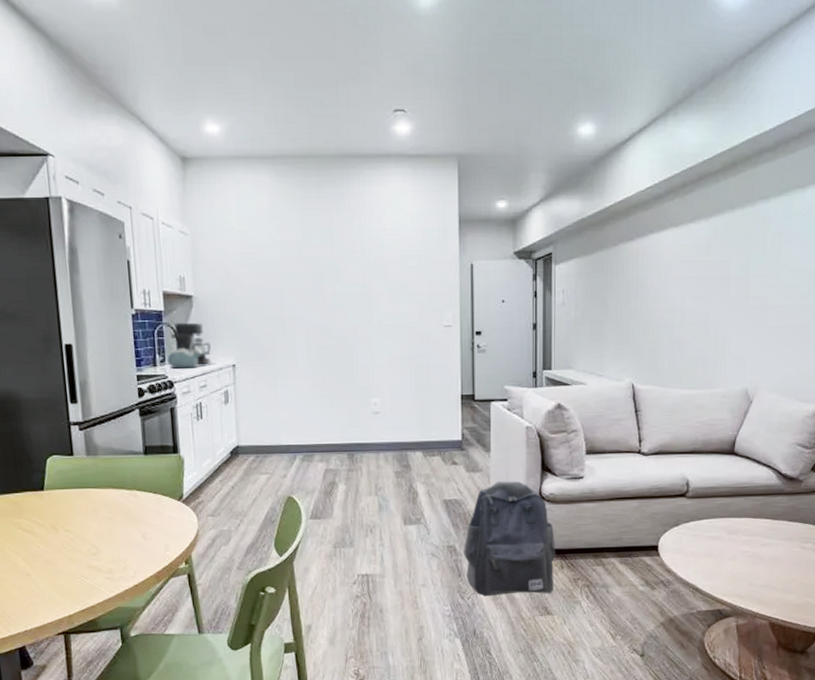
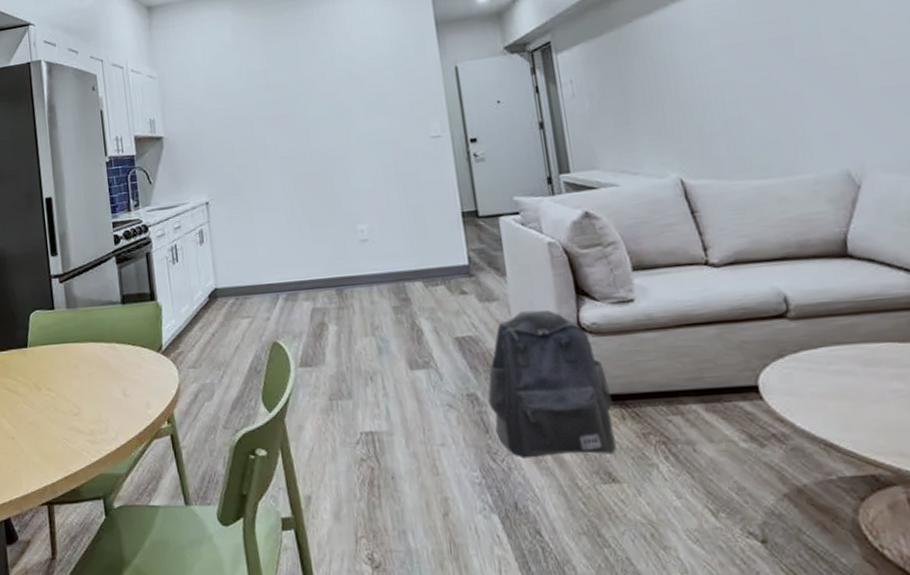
kettle: present [167,334,203,370] -> none [140,175,176,213]
coffee maker: present [175,322,211,365] -> none [147,163,183,207]

